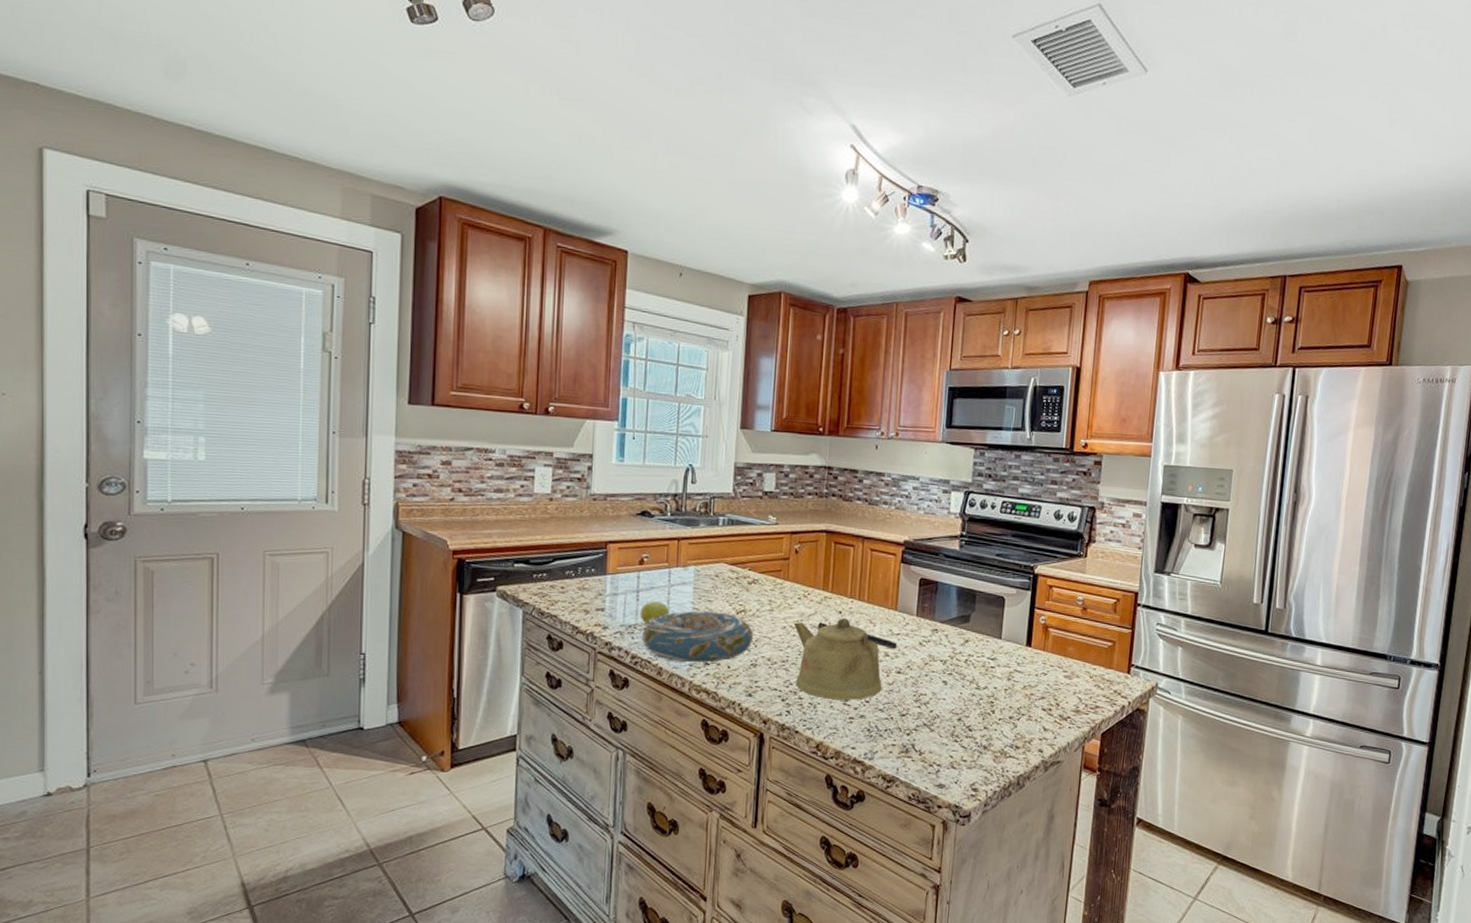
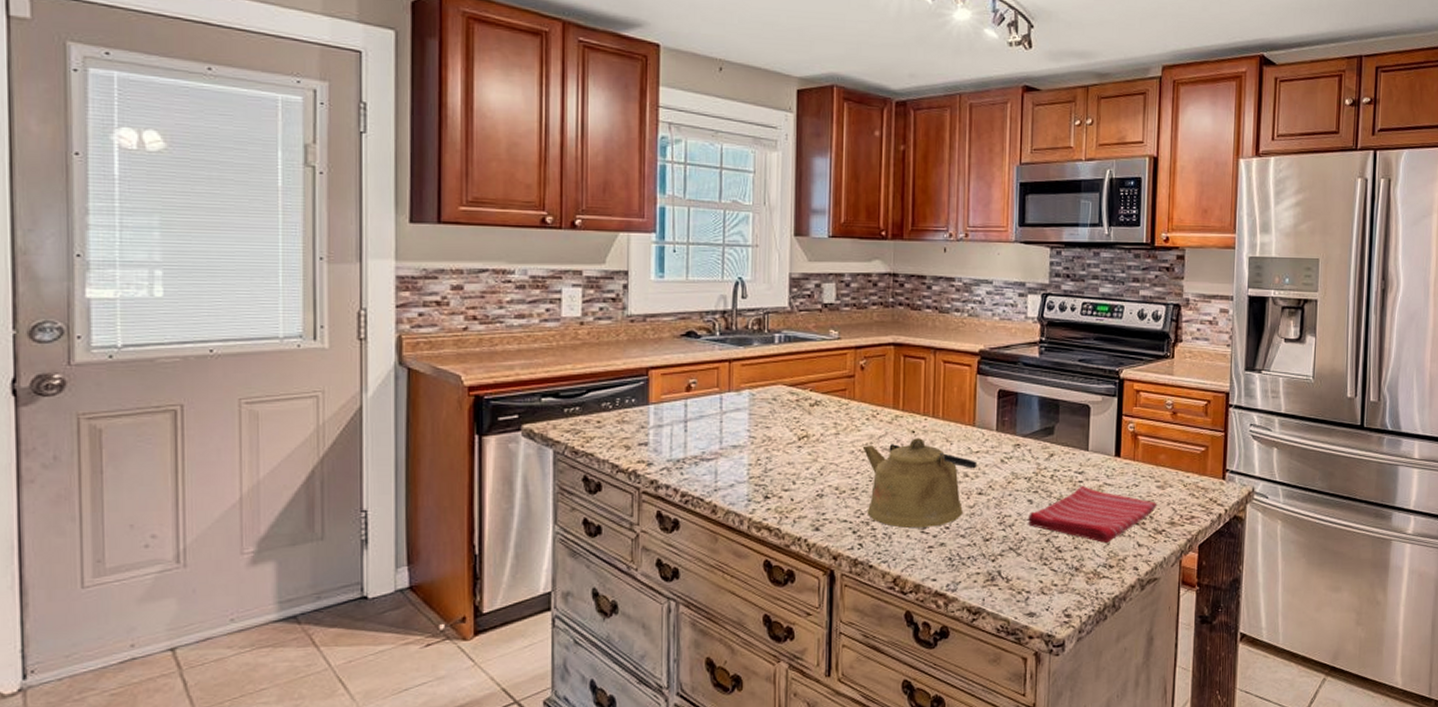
fruit: present [640,601,669,624] -> none [689,431,722,457]
decorative bowl: present [641,610,754,665] -> none [692,438,819,499]
dish towel: none [941,670,1064,725] -> present [1027,485,1157,543]

